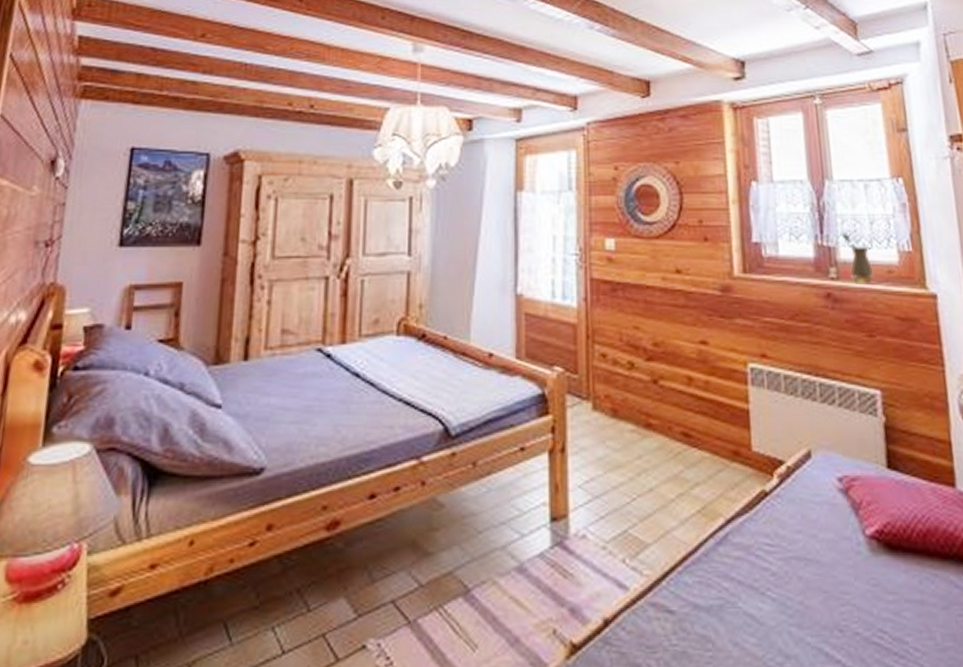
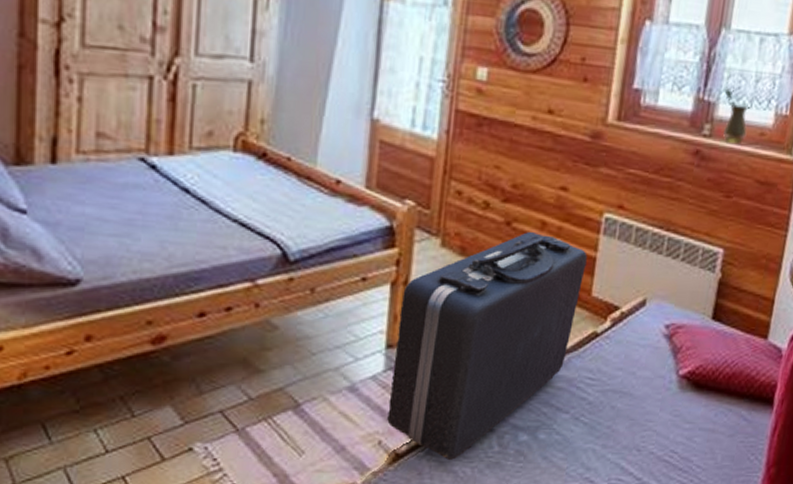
suitcase: none [559,387,741,652] -> present [387,231,587,461]

